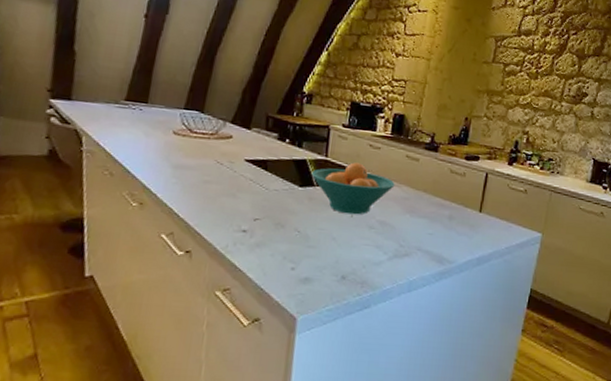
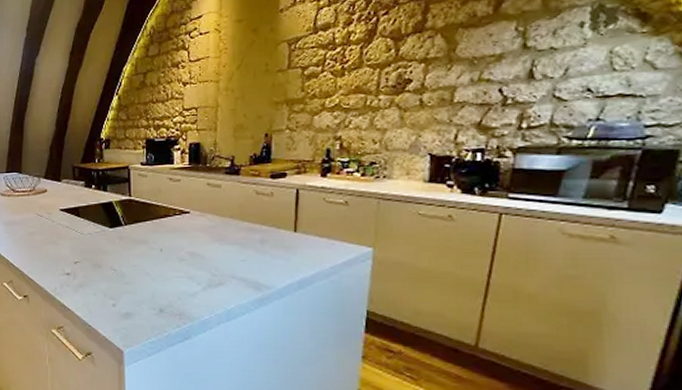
fruit bowl: present [311,162,395,215] -> none [118,198,199,249]

